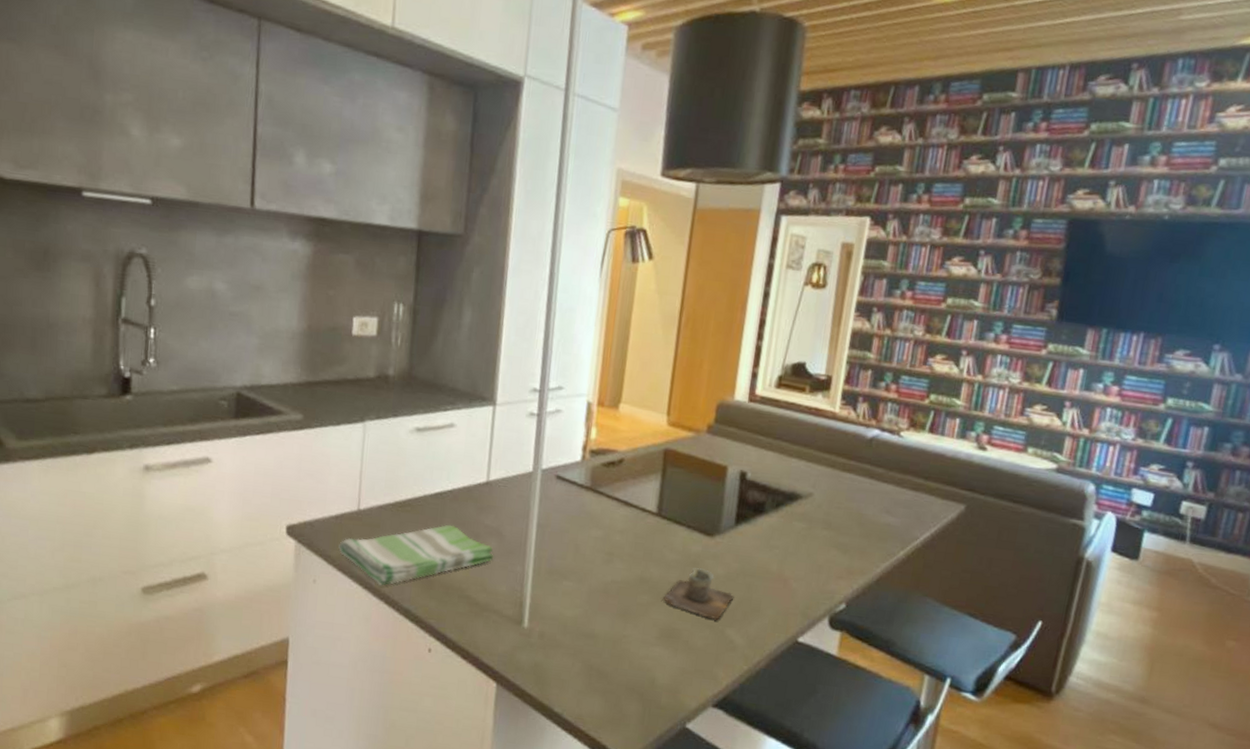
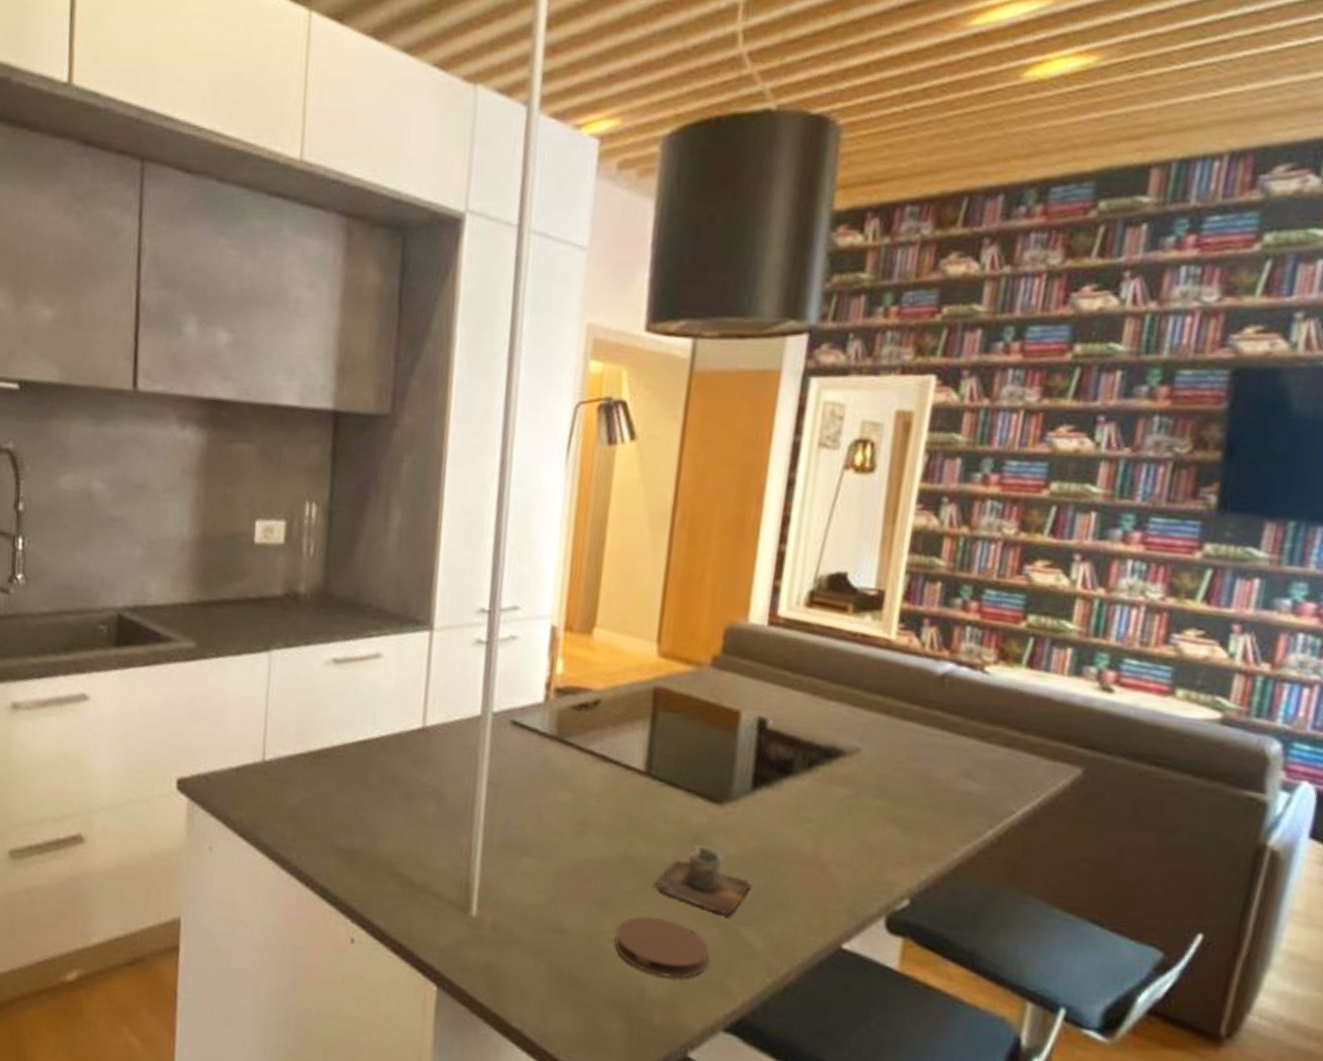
dish towel: present [339,524,494,586] -> none [239,781,432,857]
coaster: none [632,622,702,669] -> present [614,915,709,979]

